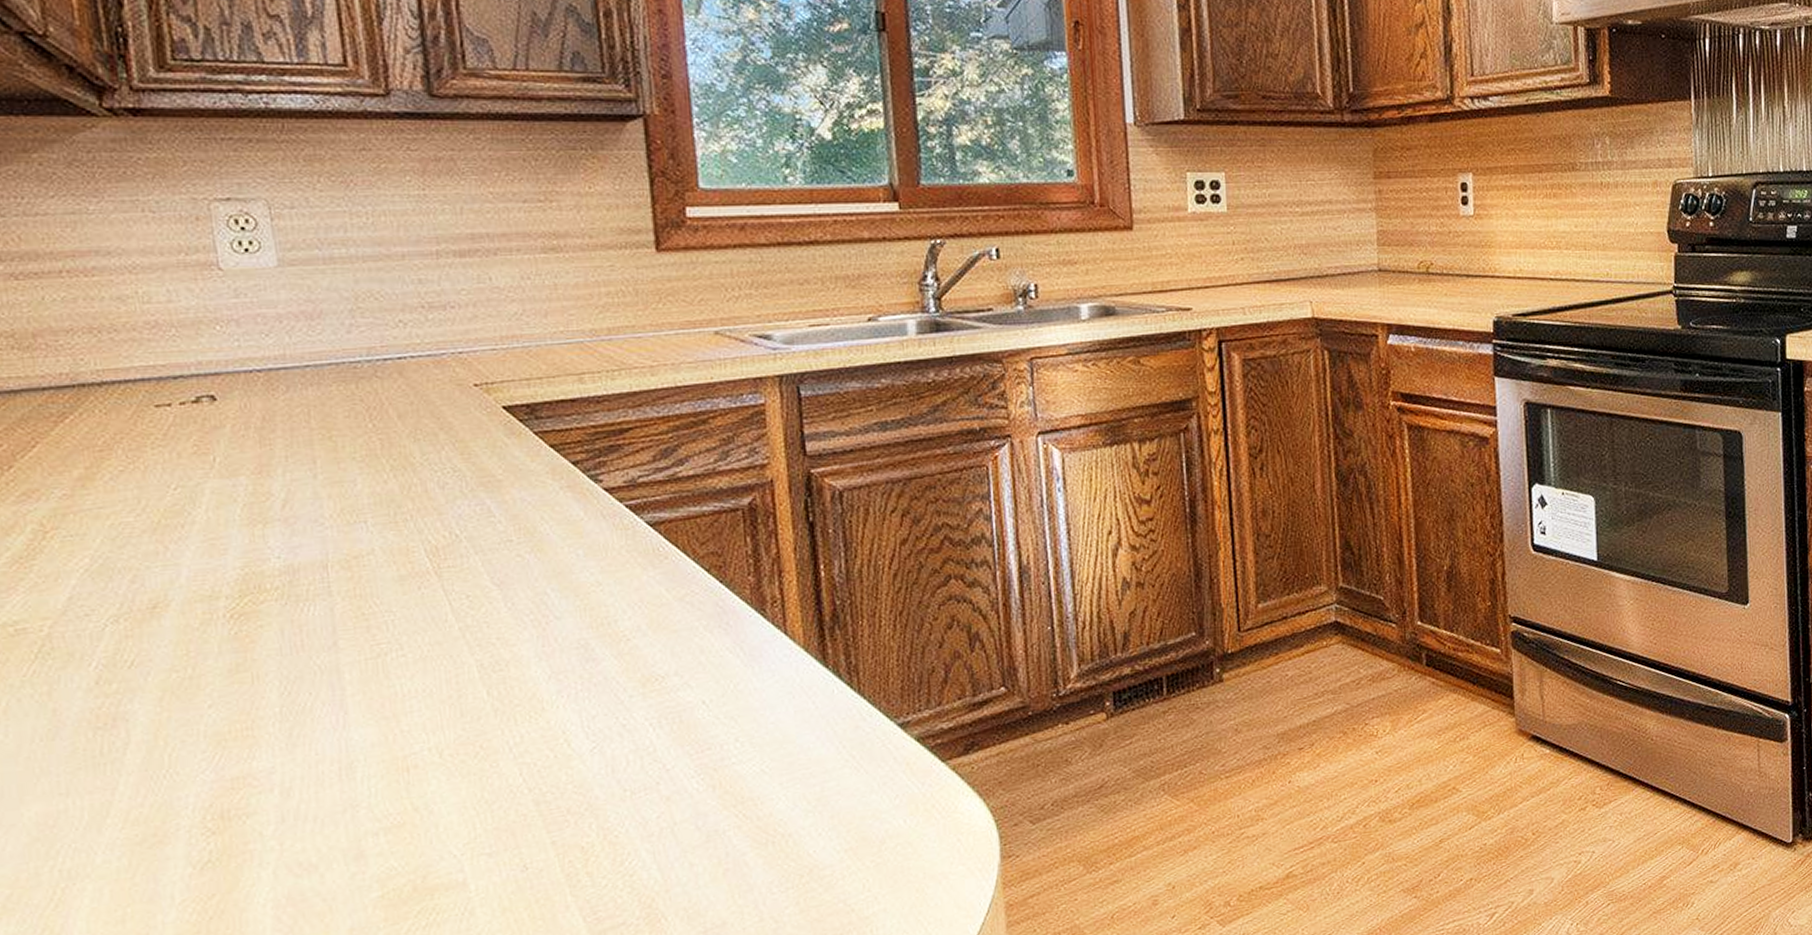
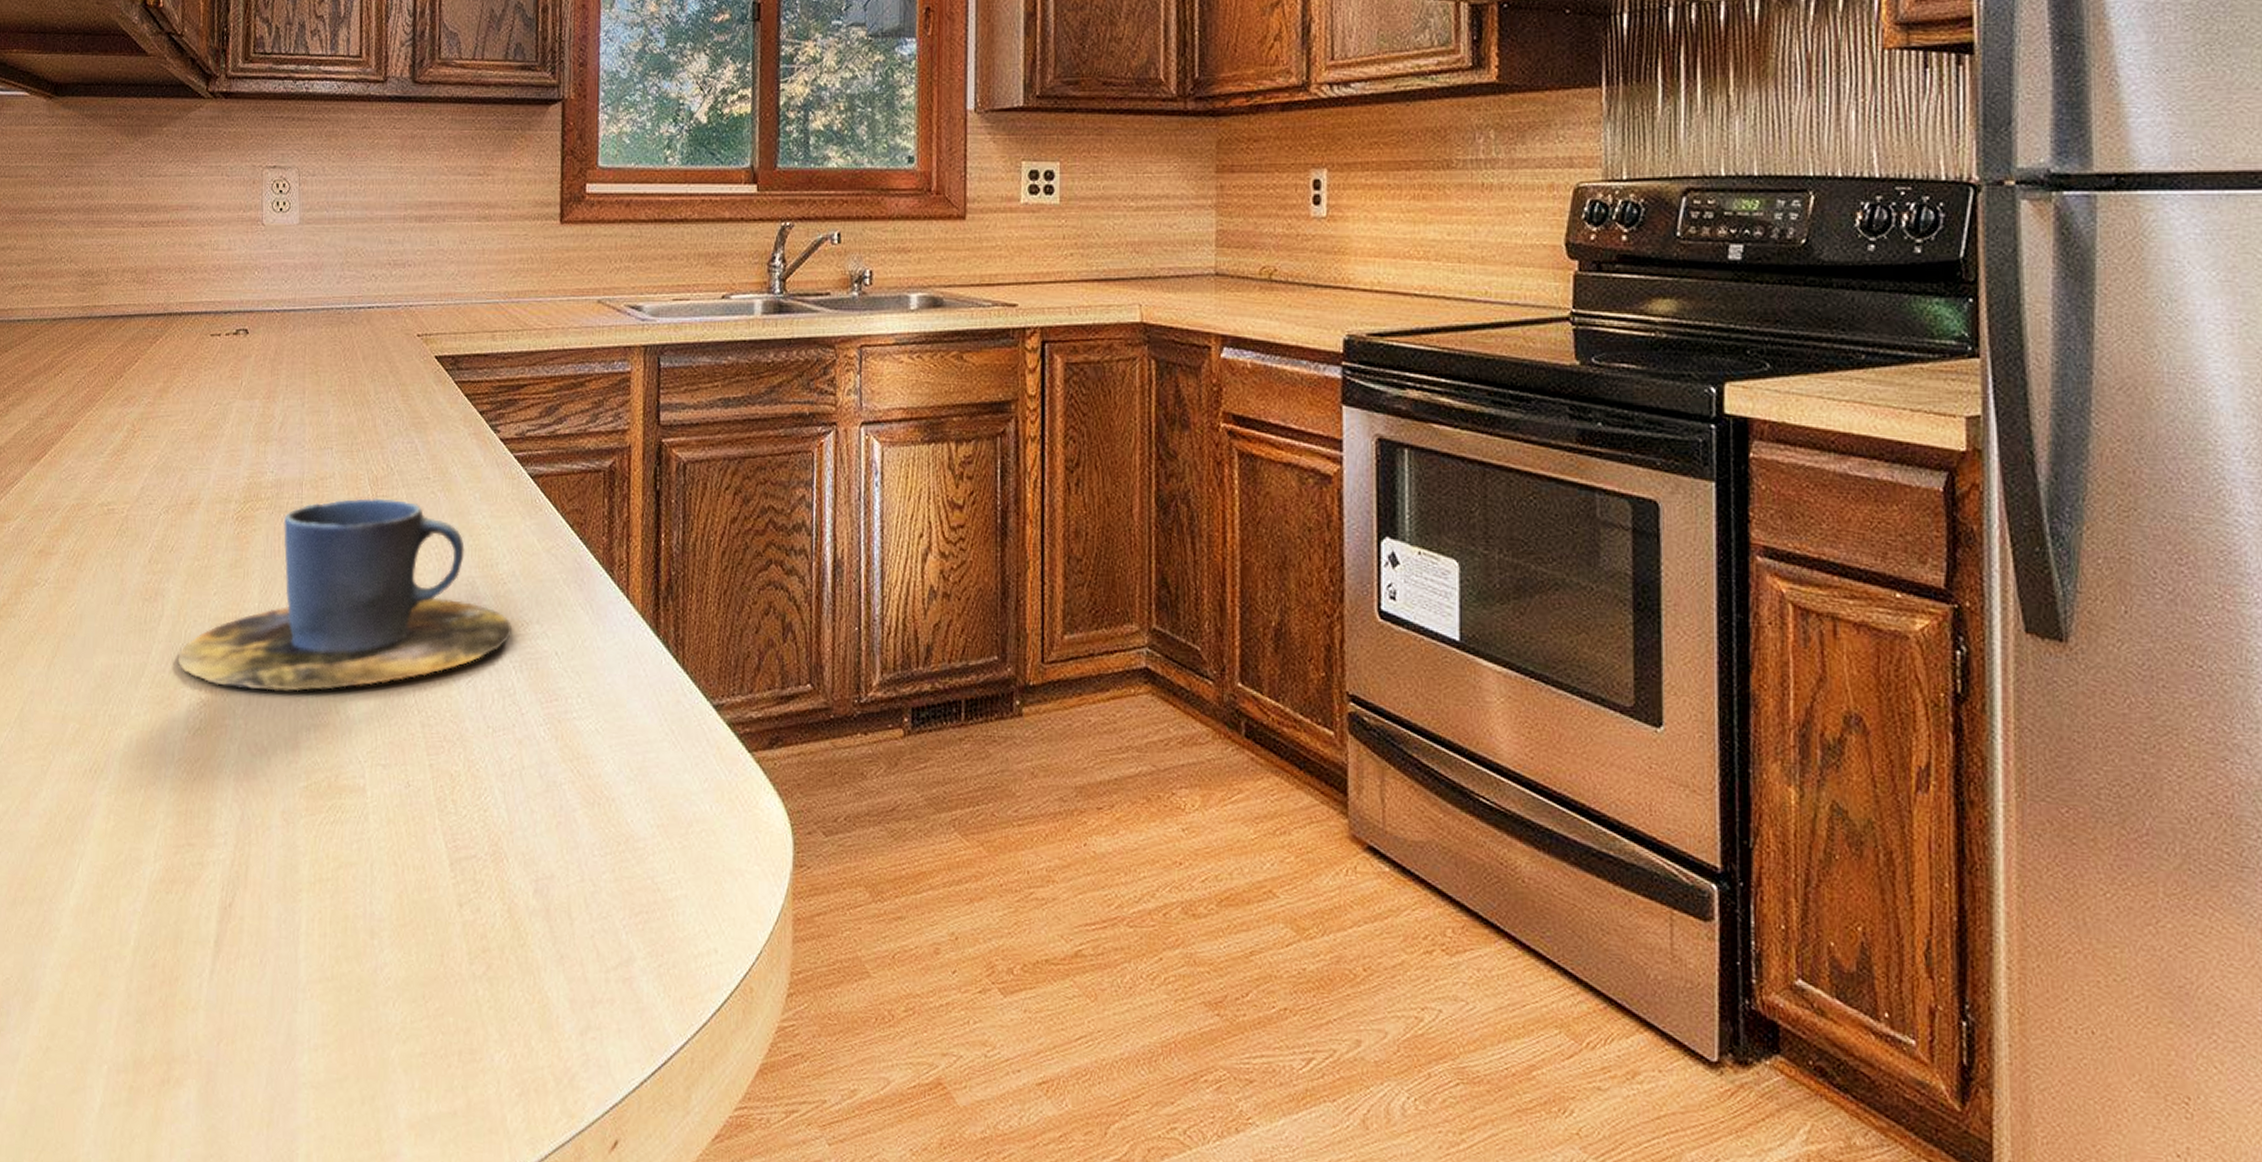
cup: none [161,569,643,809] -> present [177,497,512,692]

